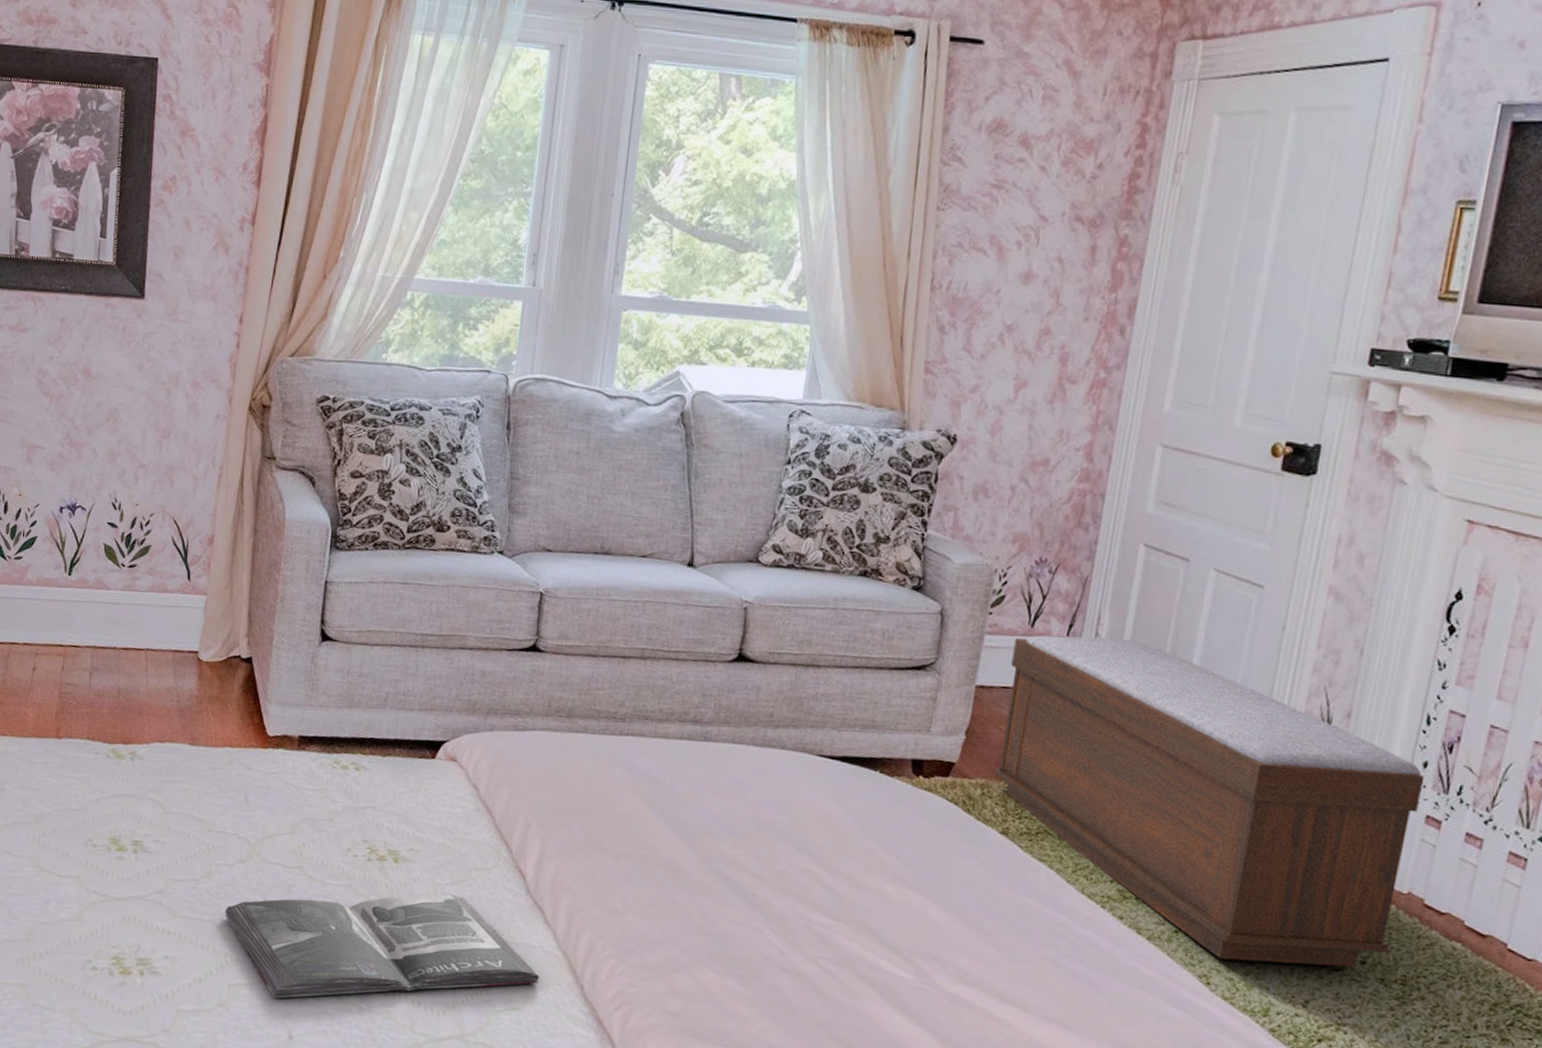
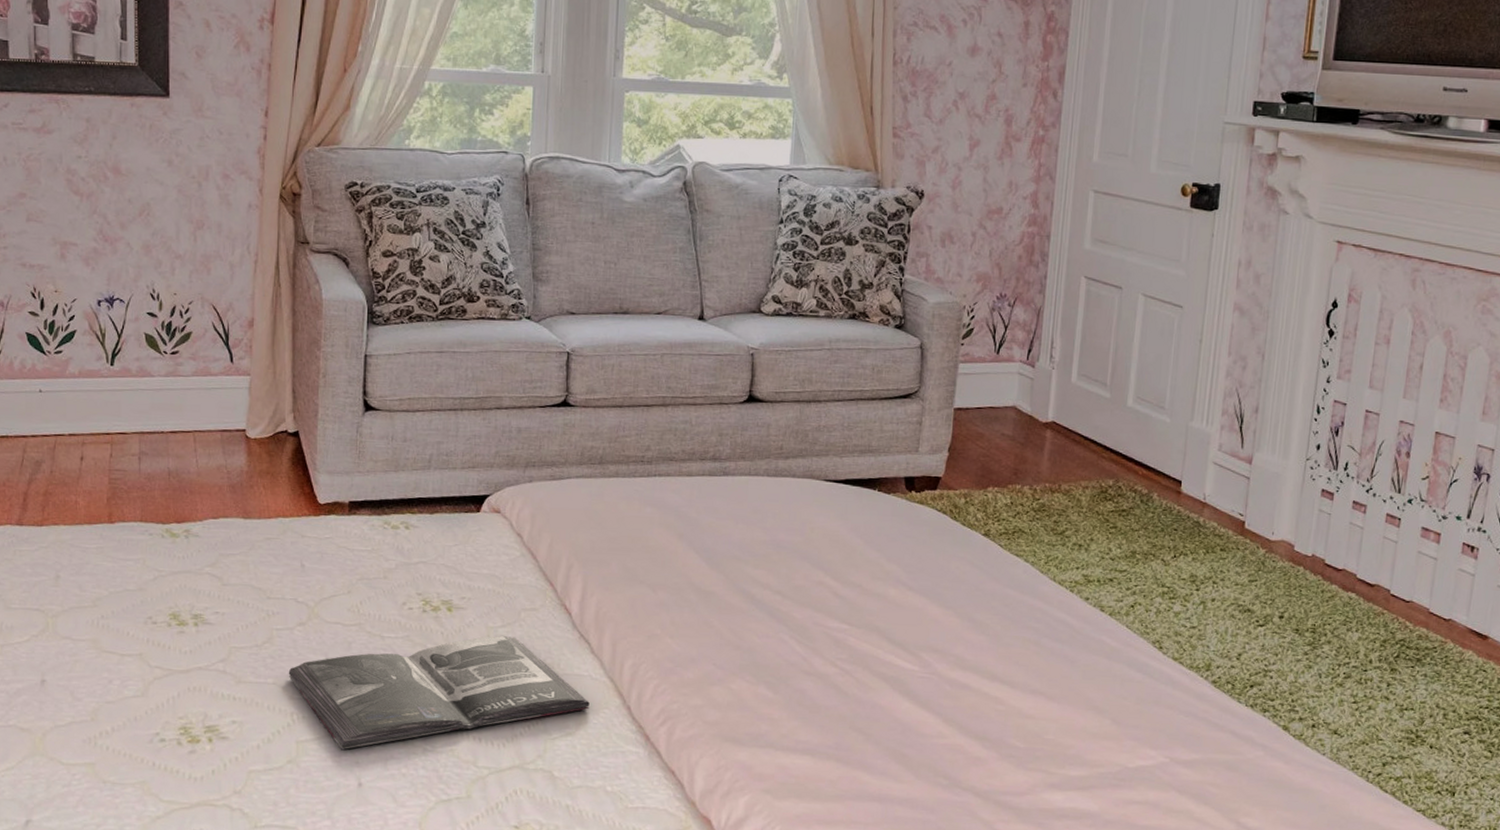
bench: present [993,635,1425,968] -> none [974,358,1319,626]

